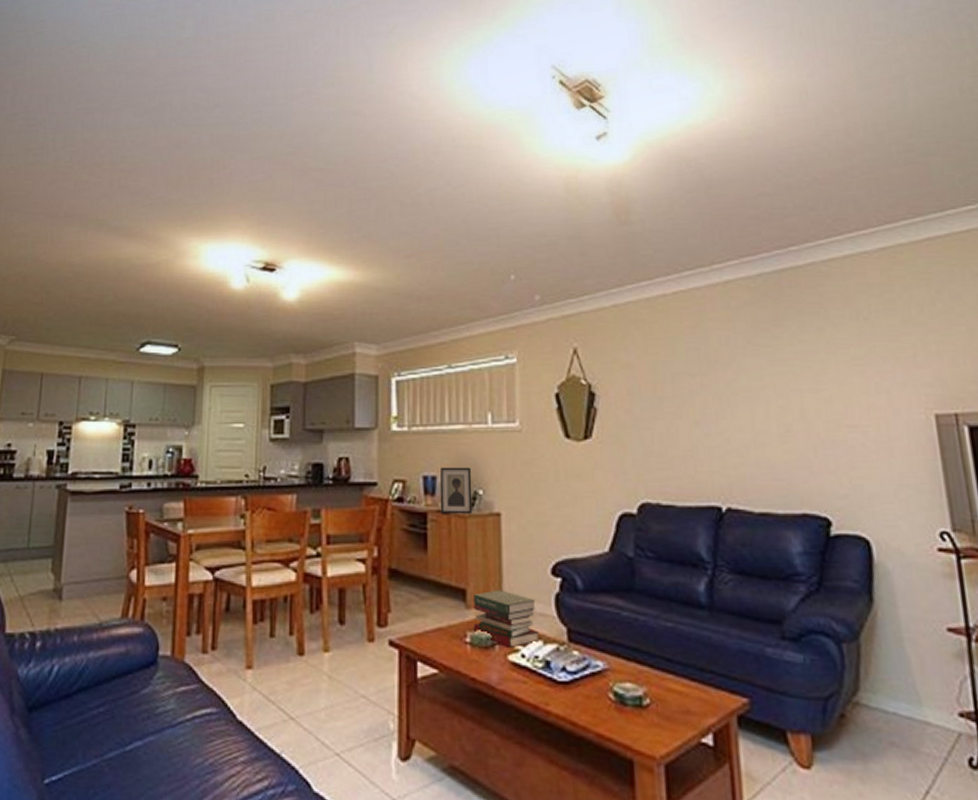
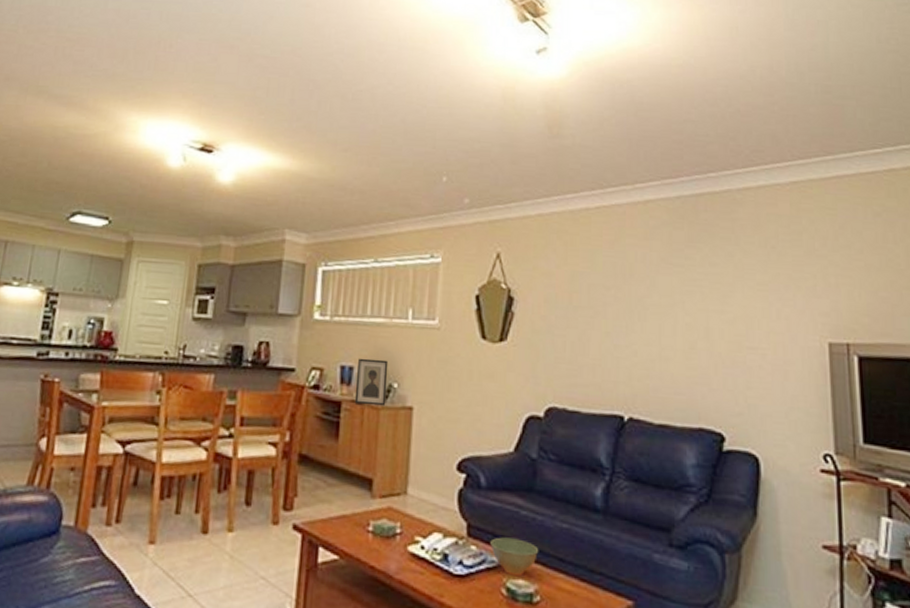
books: present [473,590,539,649] -> none [376,481,439,540]
bowl: none [593,640,645,680] -> present [490,537,539,577]

